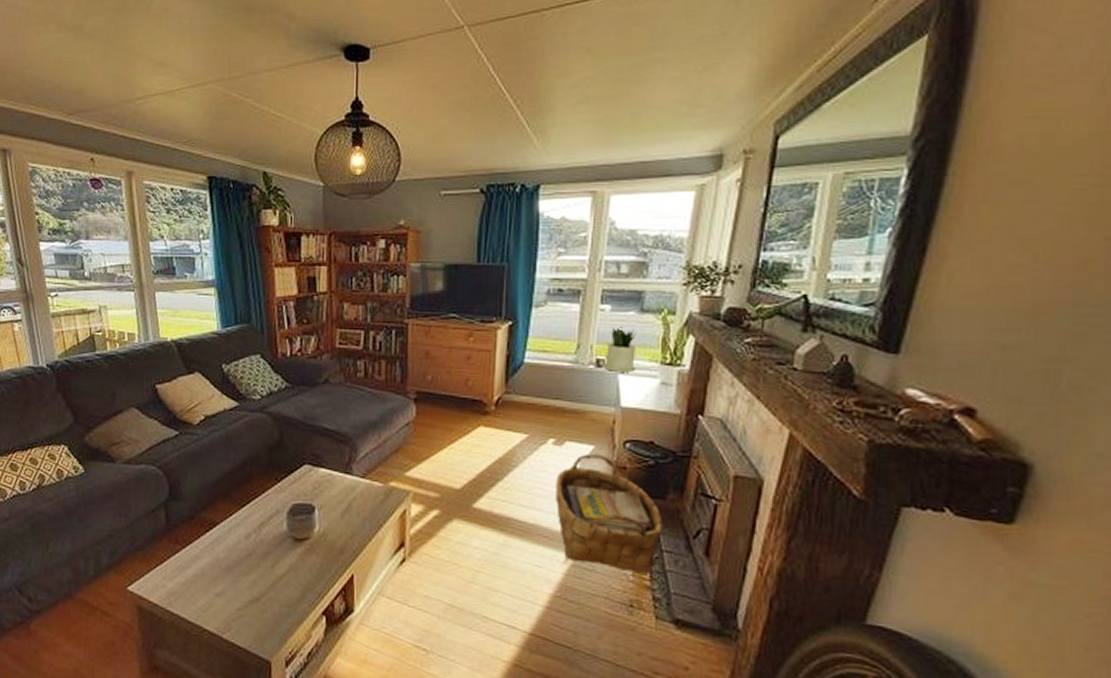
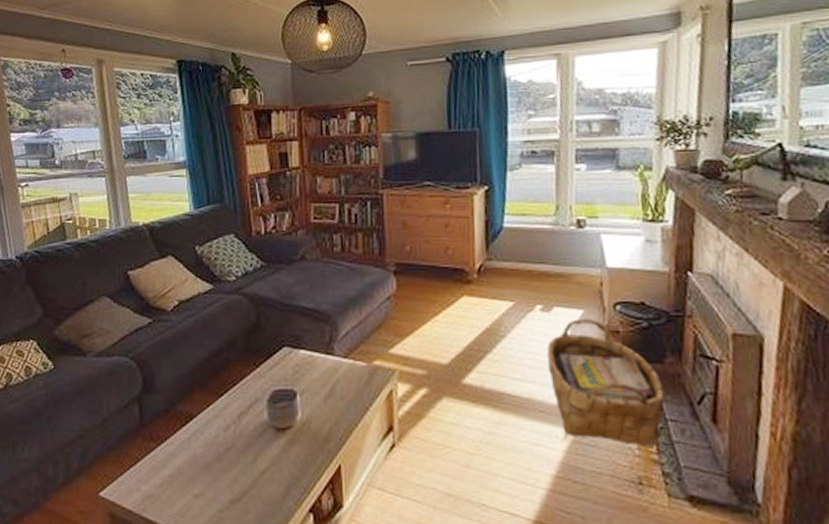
planter: present [603,327,637,374] -> none [584,185,619,233]

